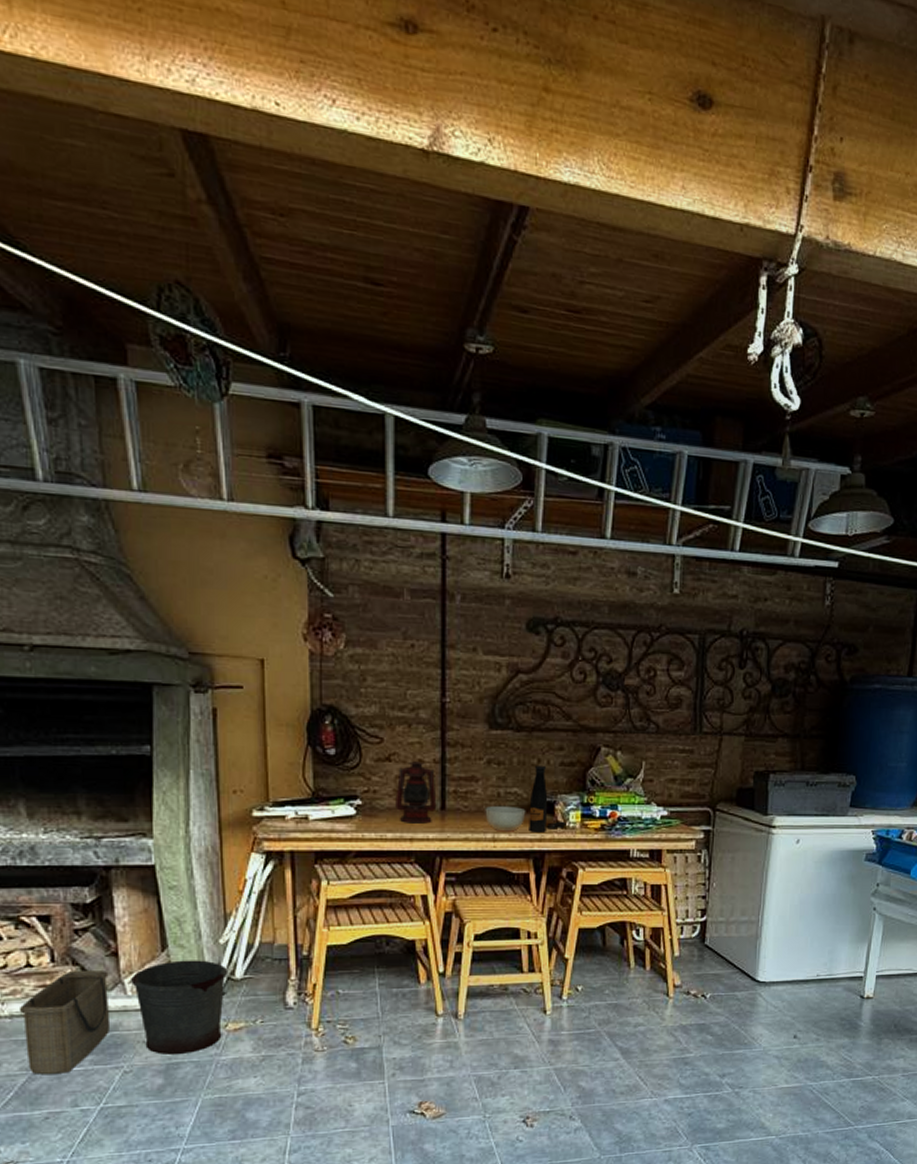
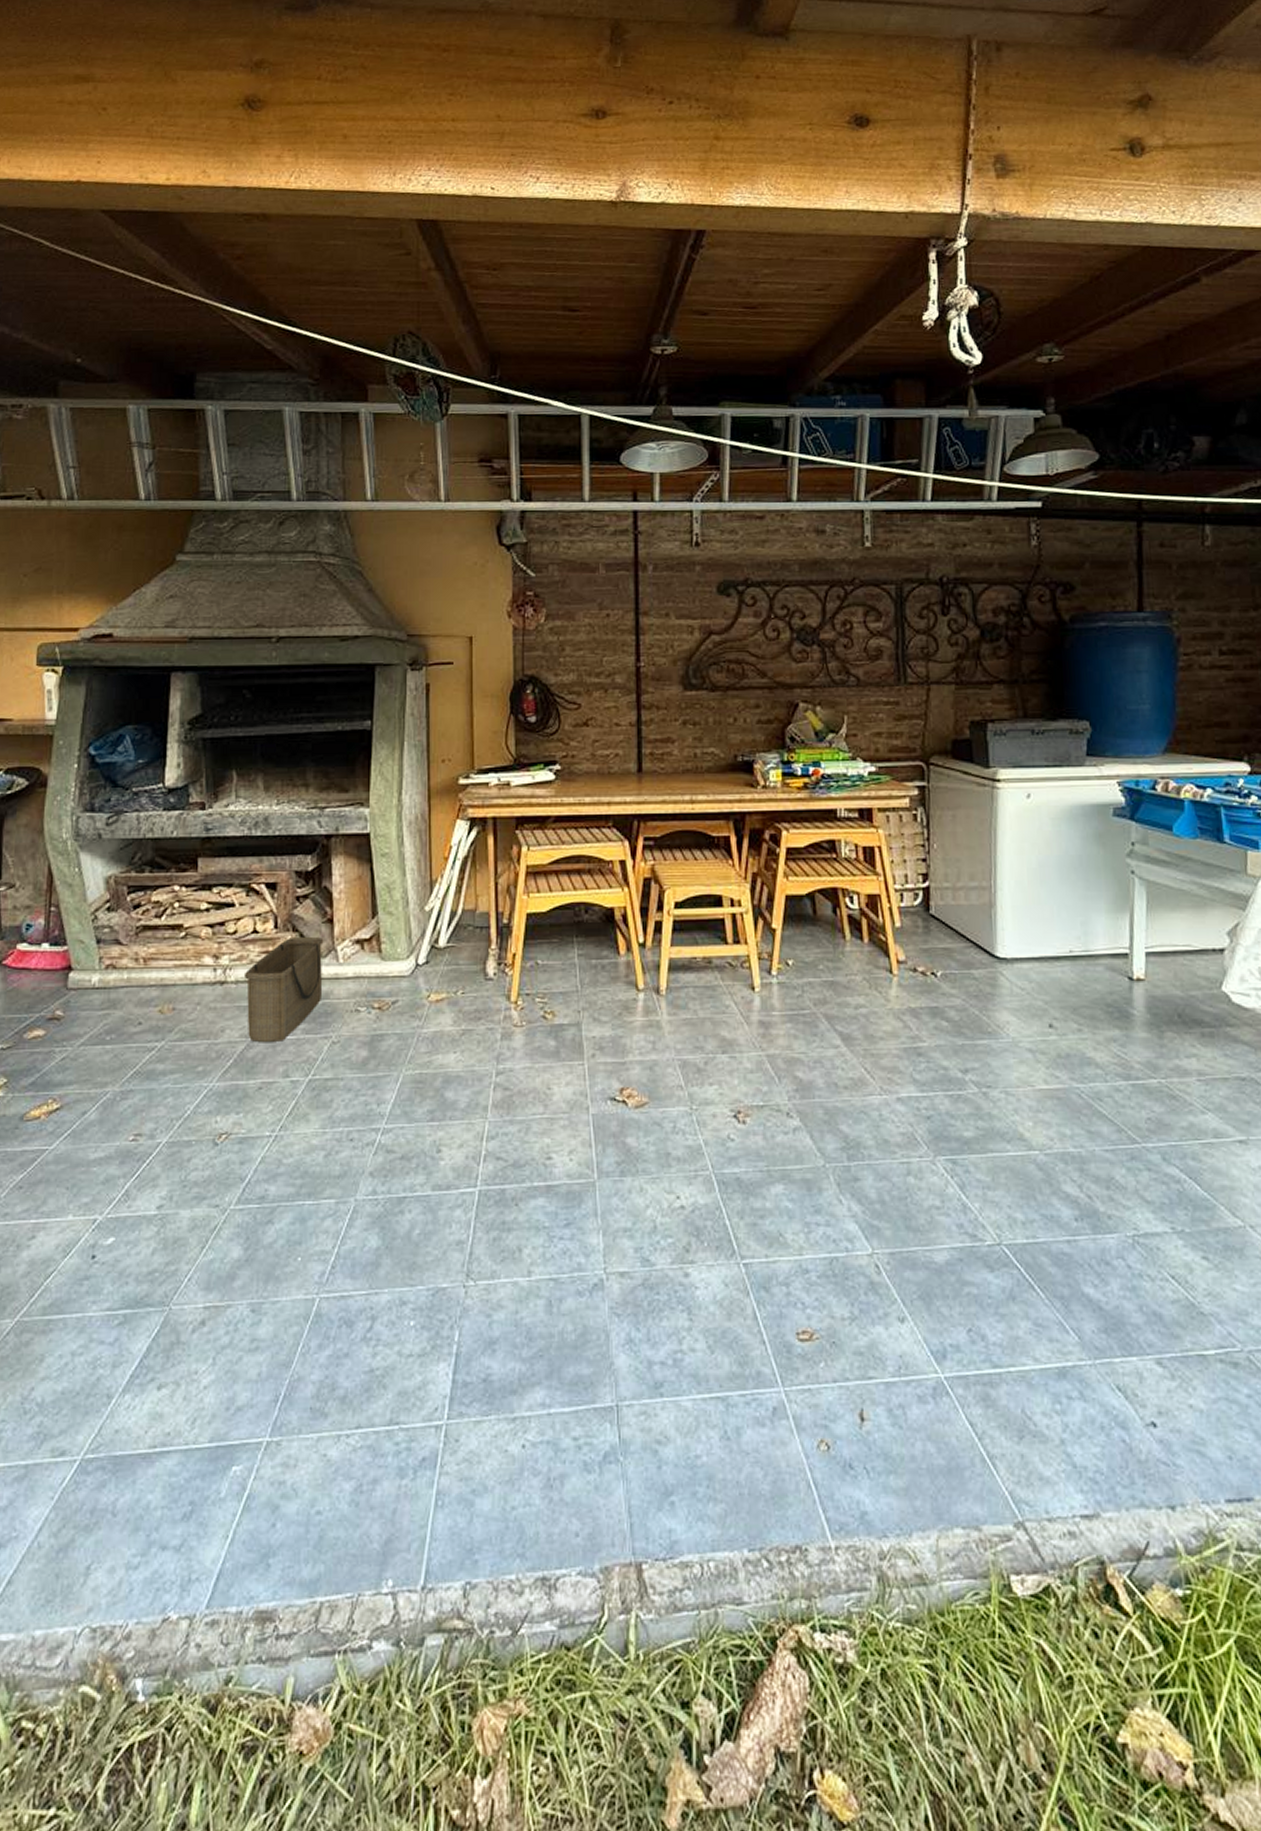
bucket: present [131,960,229,1054] -> none [343,927,433,1025]
lantern: present [395,761,437,824] -> none [593,725,634,787]
bowl: present [485,805,526,832] -> none [682,766,724,793]
beer bottle: present [529,765,566,834] -> none [727,723,767,794]

